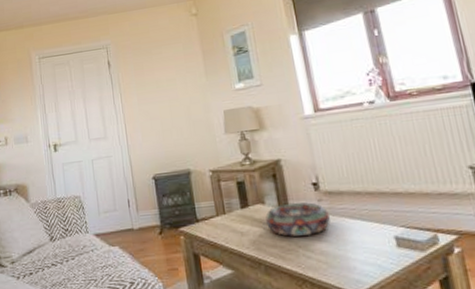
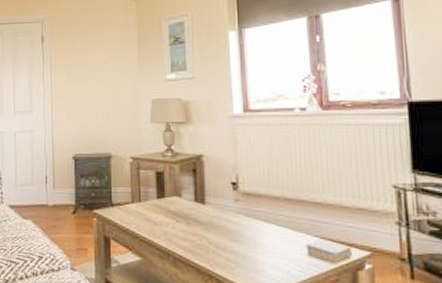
decorative bowl: present [265,202,331,237] -> none [180,198,246,233]

